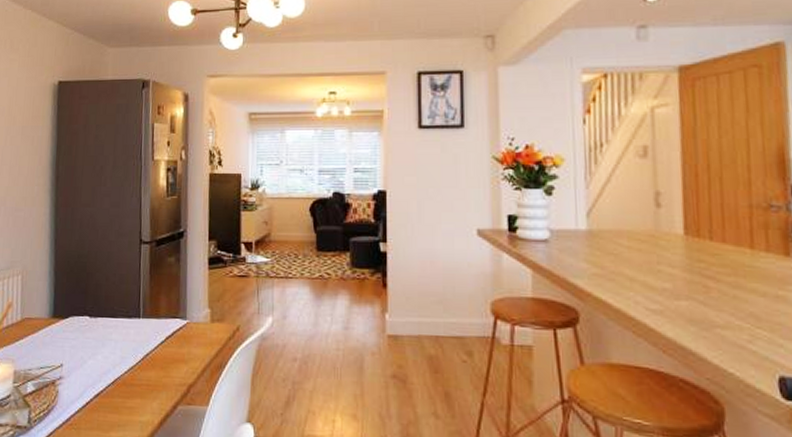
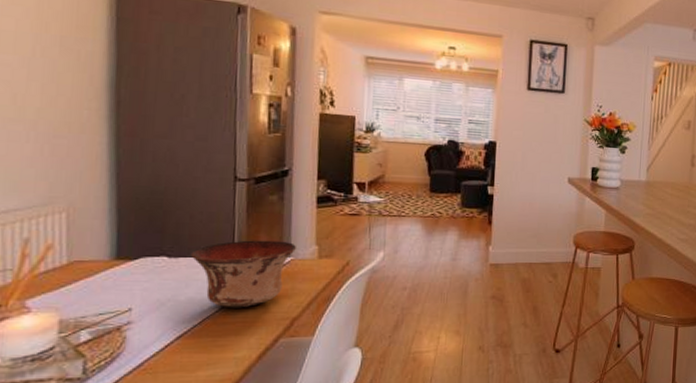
bowl: none [106,301,191,370] -> present [190,240,296,308]

